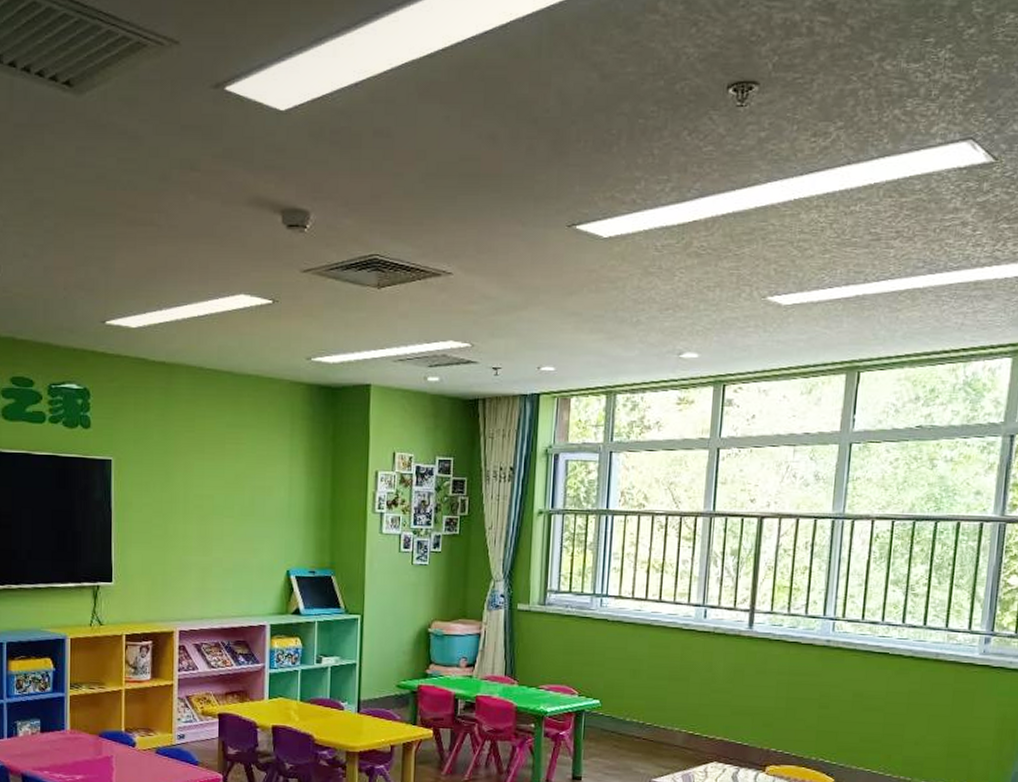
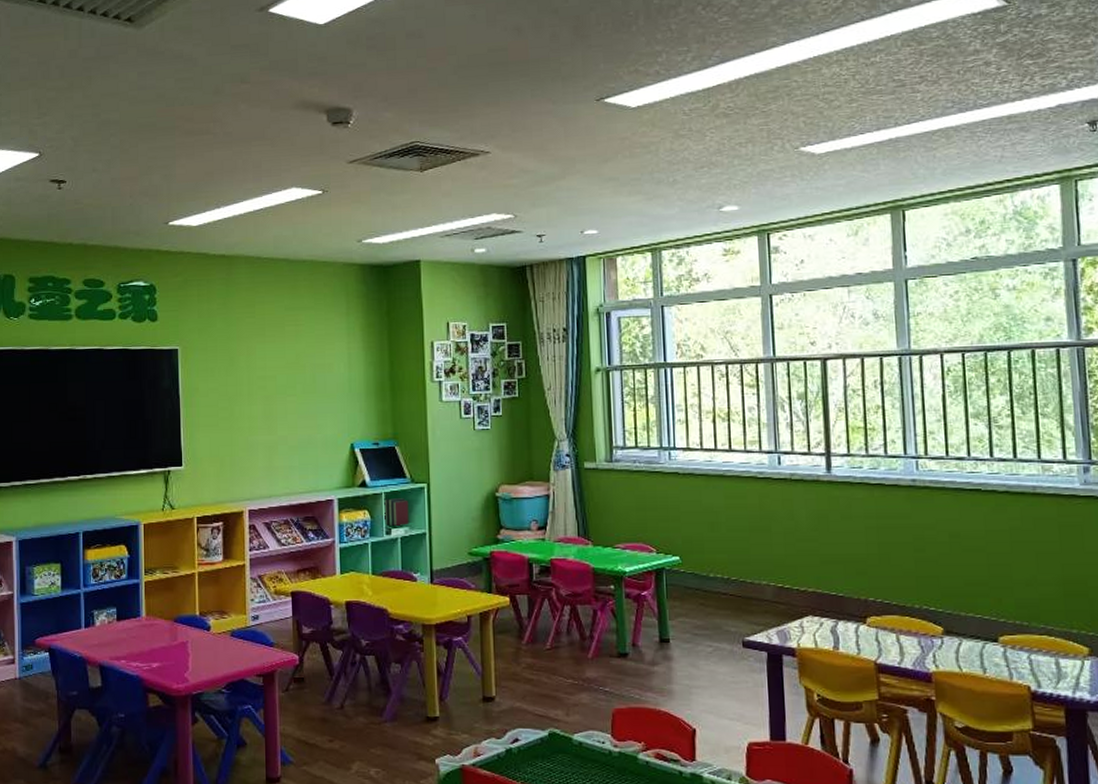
books: none [316,627,341,655] -> present [384,497,409,526]

